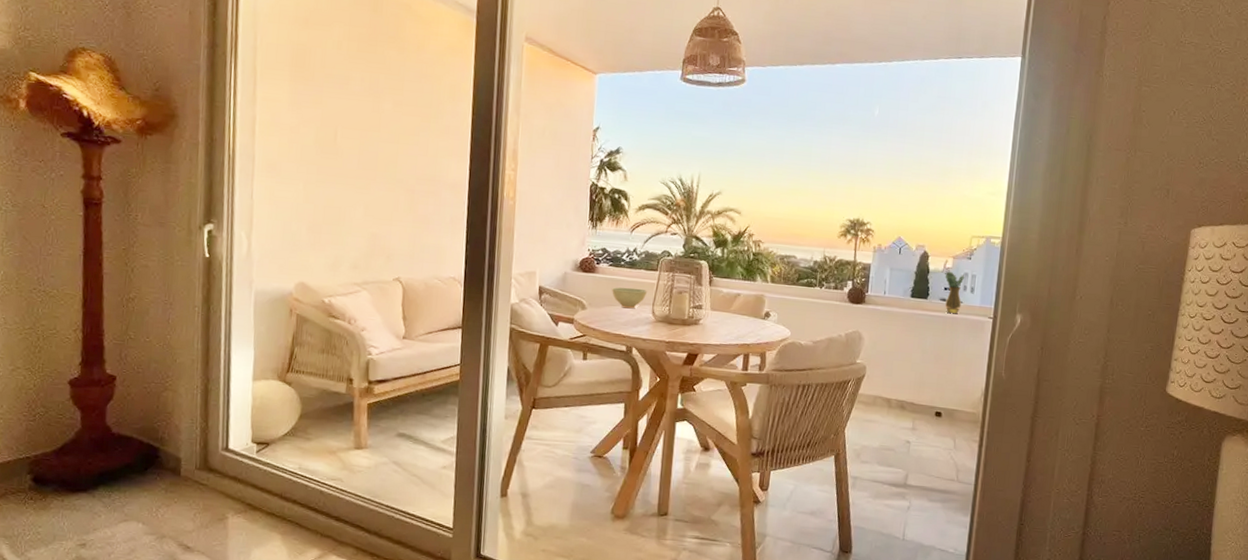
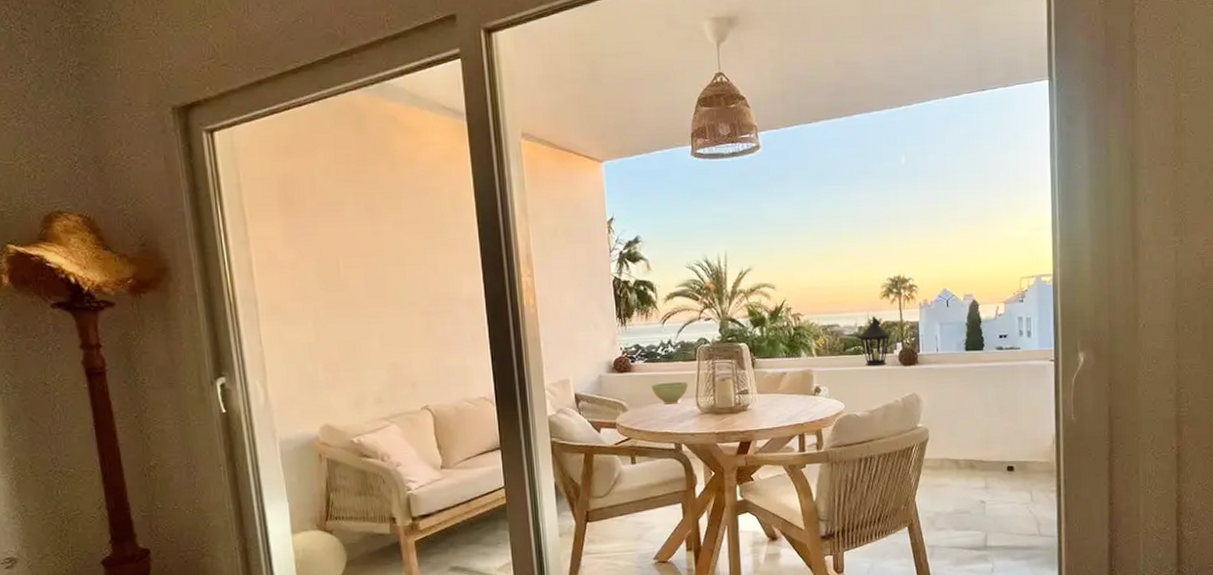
lantern: none [813,253,844,300] -> present [858,316,891,366]
vase: present [944,270,965,313] -> none [997,316,1019,361]

